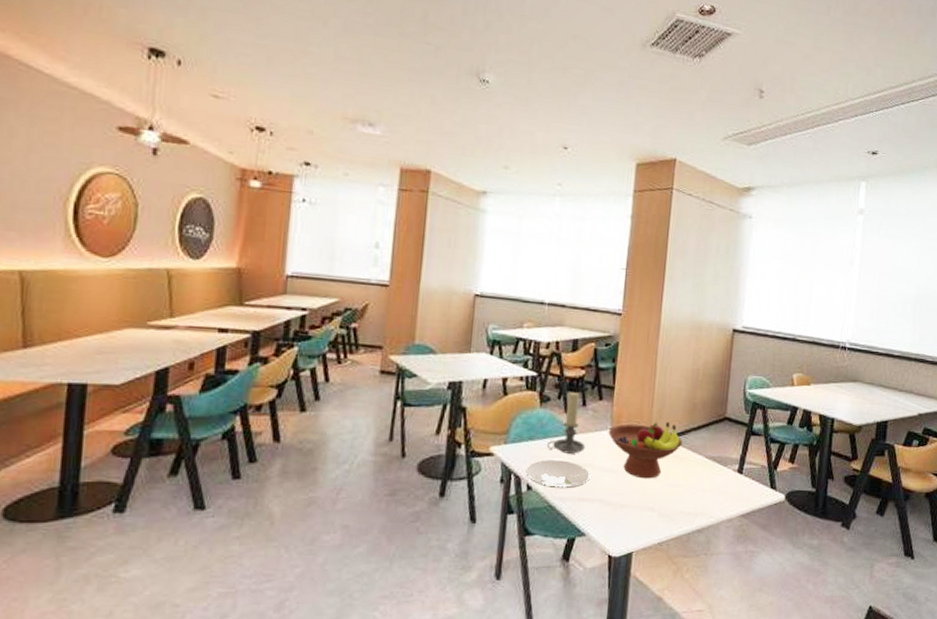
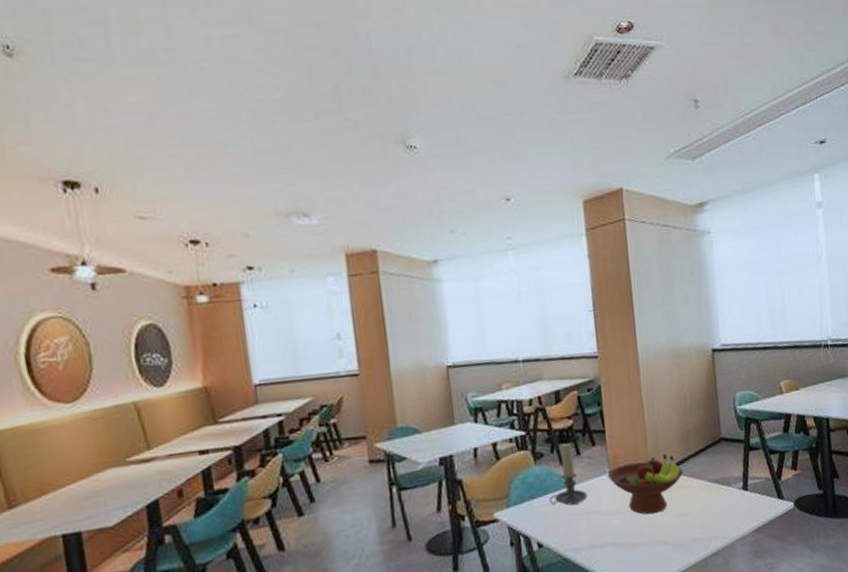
plate: present [525,460,591,489] -> none [533,511,599,542]

